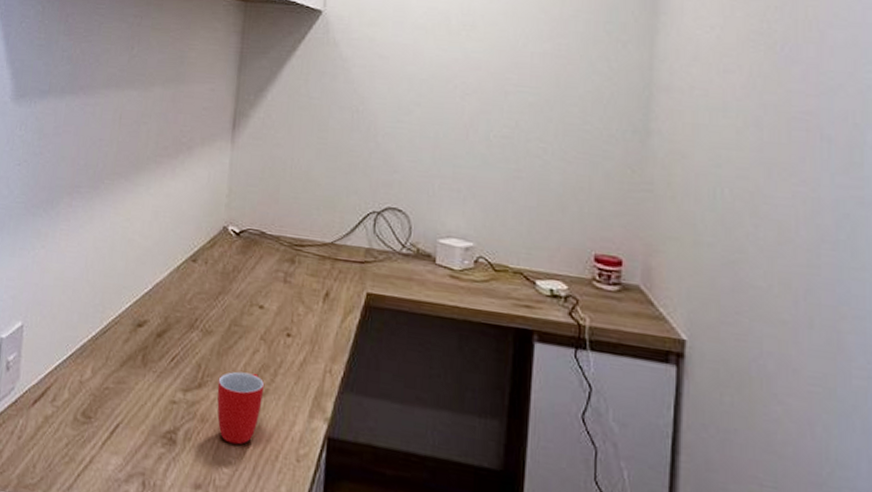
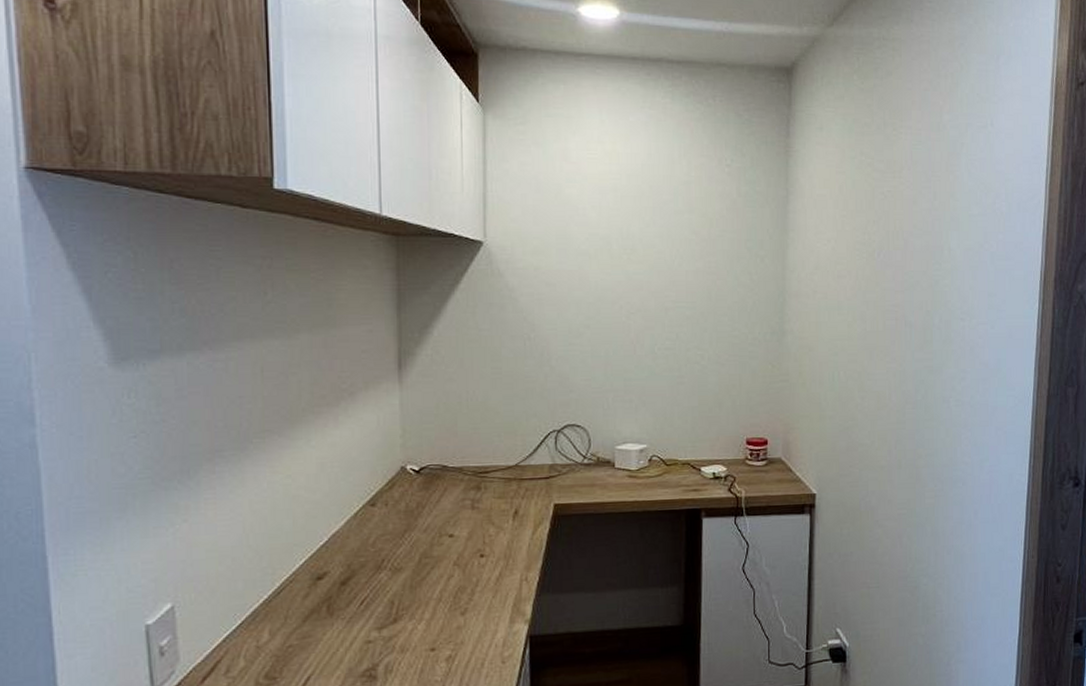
mug: present [217,371,265,445] -> none [414,596,463,665]

